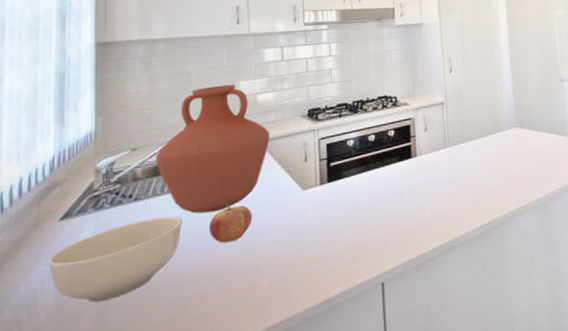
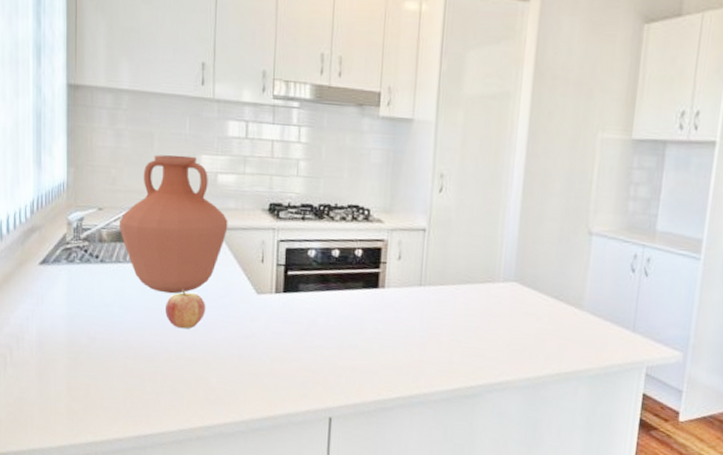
bowl: present [47,216,182,303] -> none [30,283,142,353]

